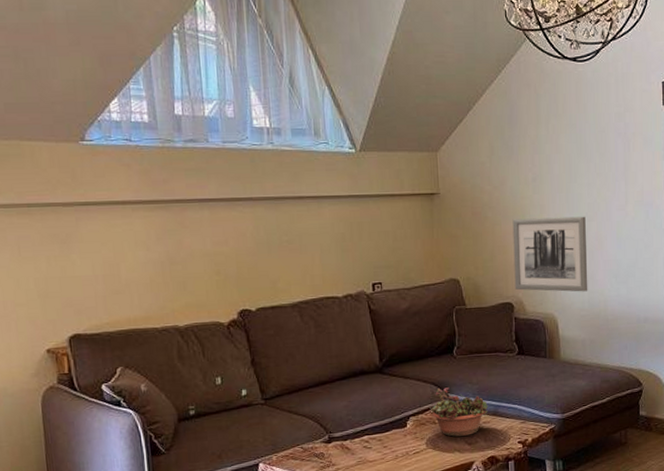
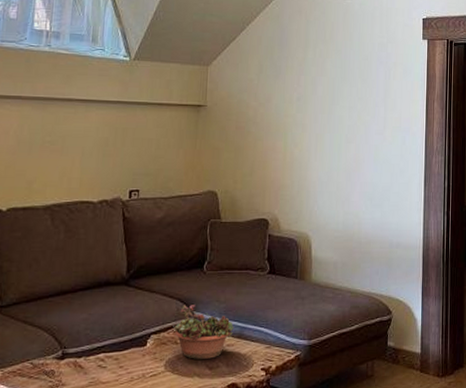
wall art: present [512,216,588,292] -> none [271,136,345,213]

